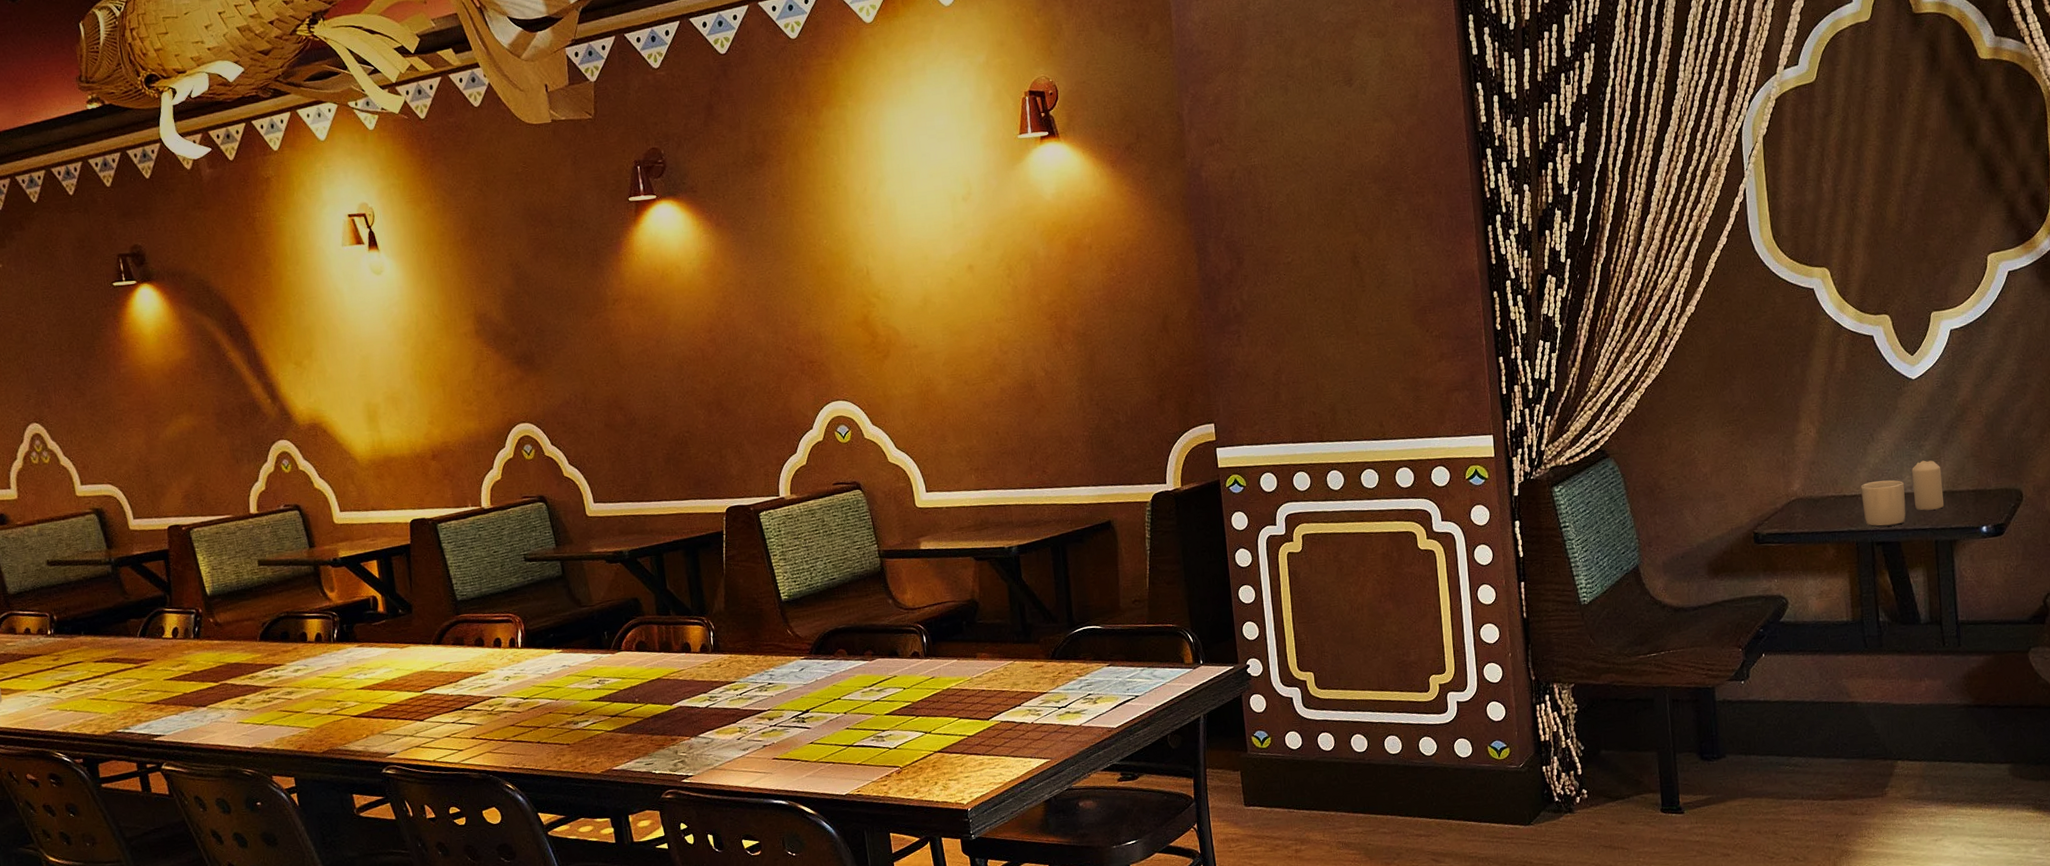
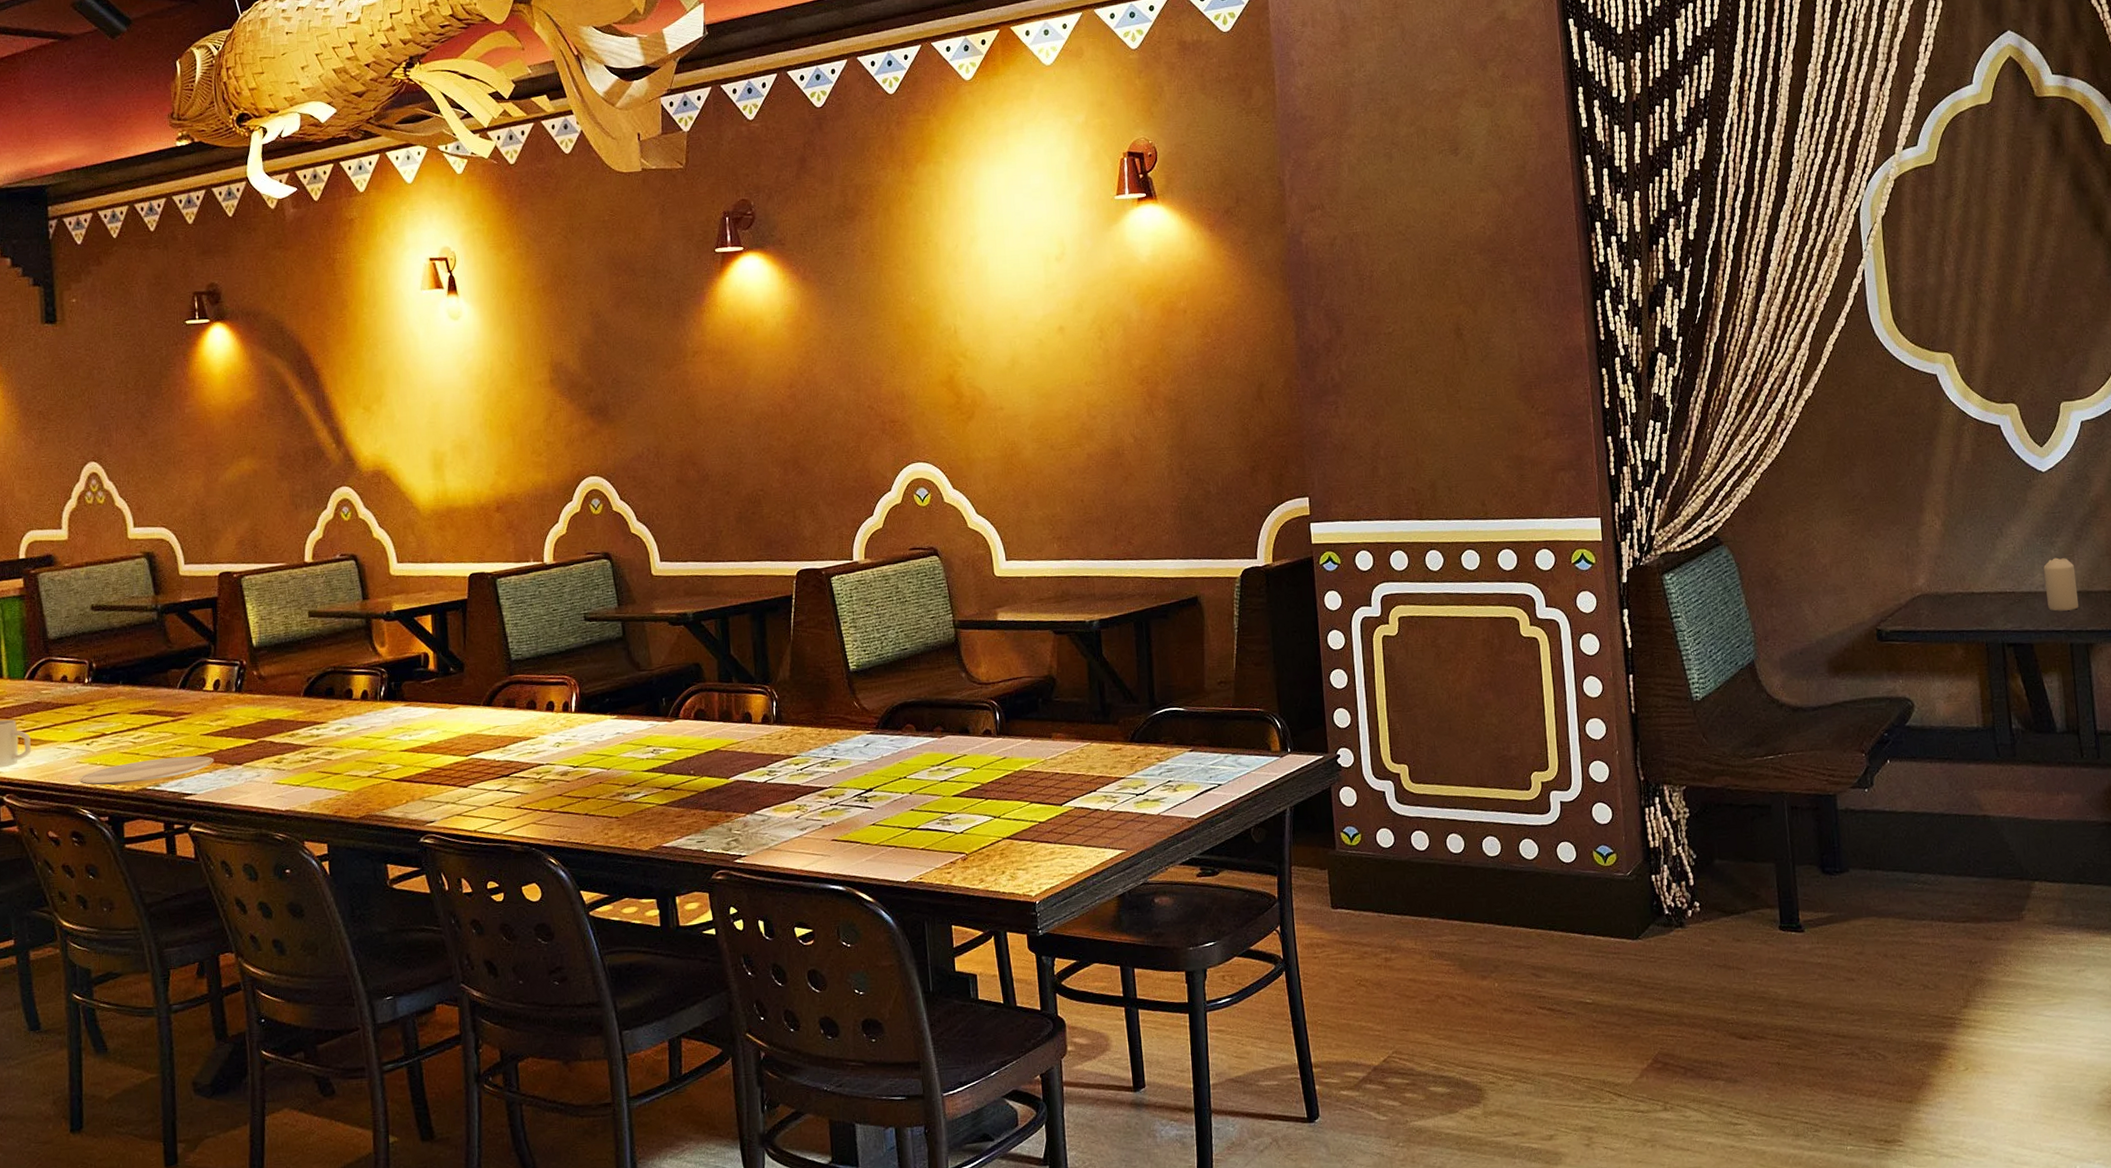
plate: none [50,699,179,731] -> present [78,756,214,786]
mug: present [1860,479,1906,527] -> none [1989,577,2039,628]

